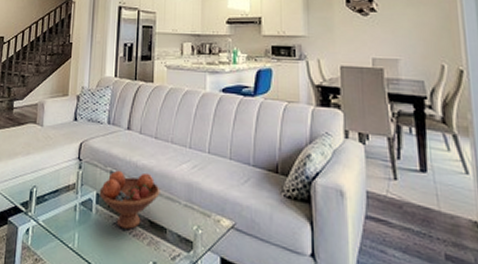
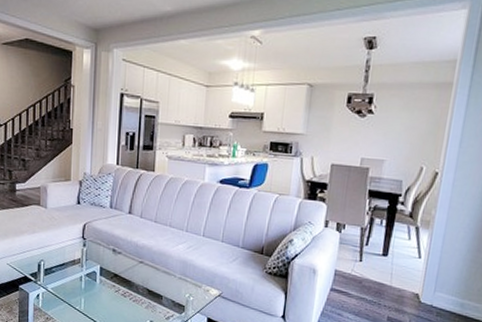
fruit bowl: present [99,170,160,229] -> none [102,248,158,296]

